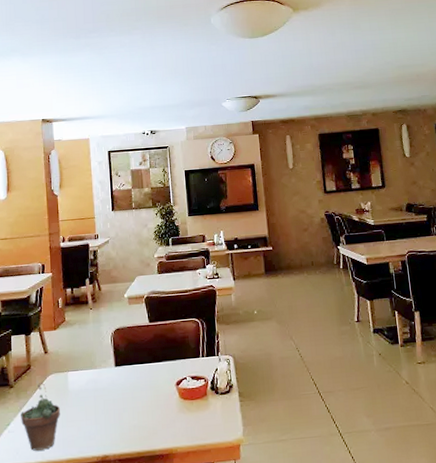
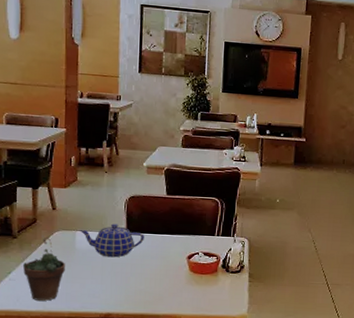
teapot: none [71,359,132,395] -> present [80,223,144,258]

